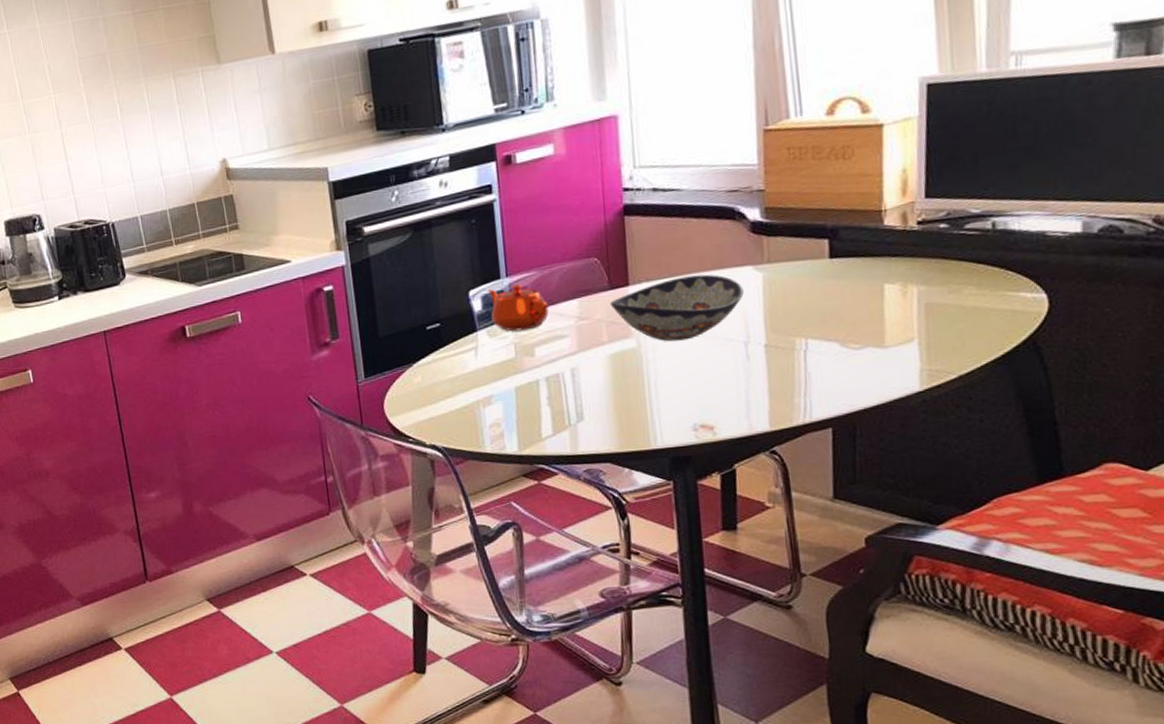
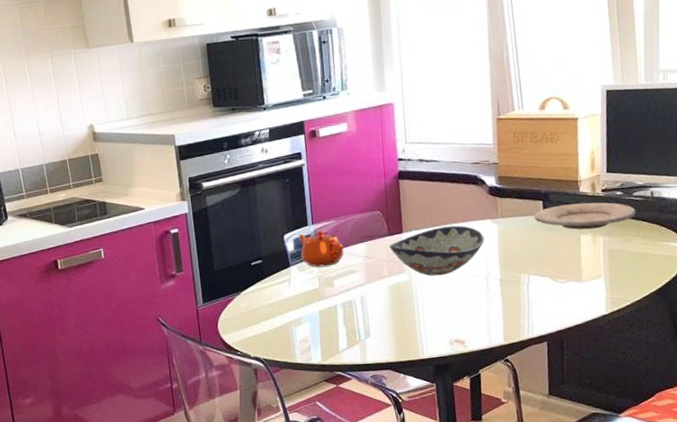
plate: none [816,239,969,277] -> present [534,202,636,230]

